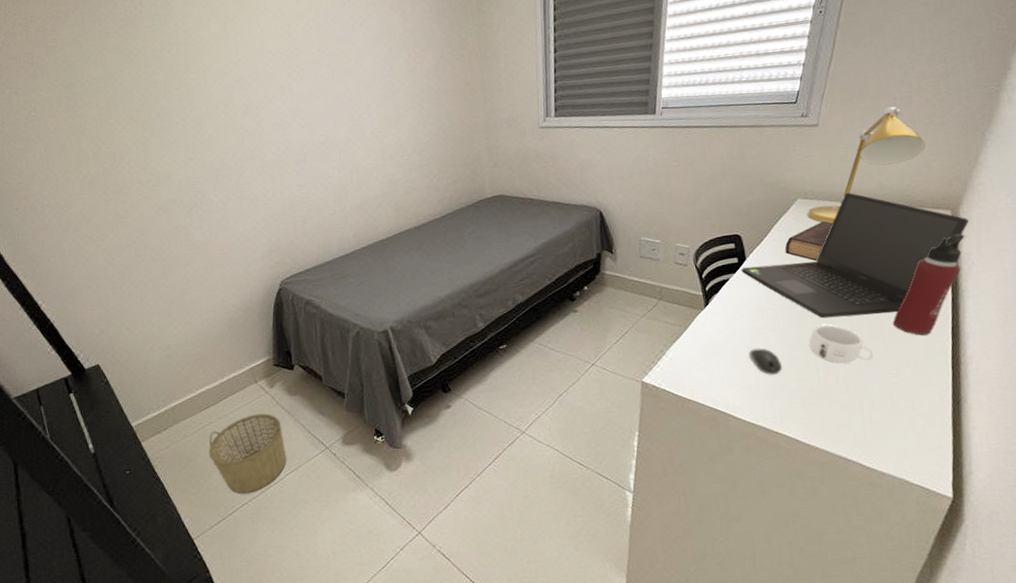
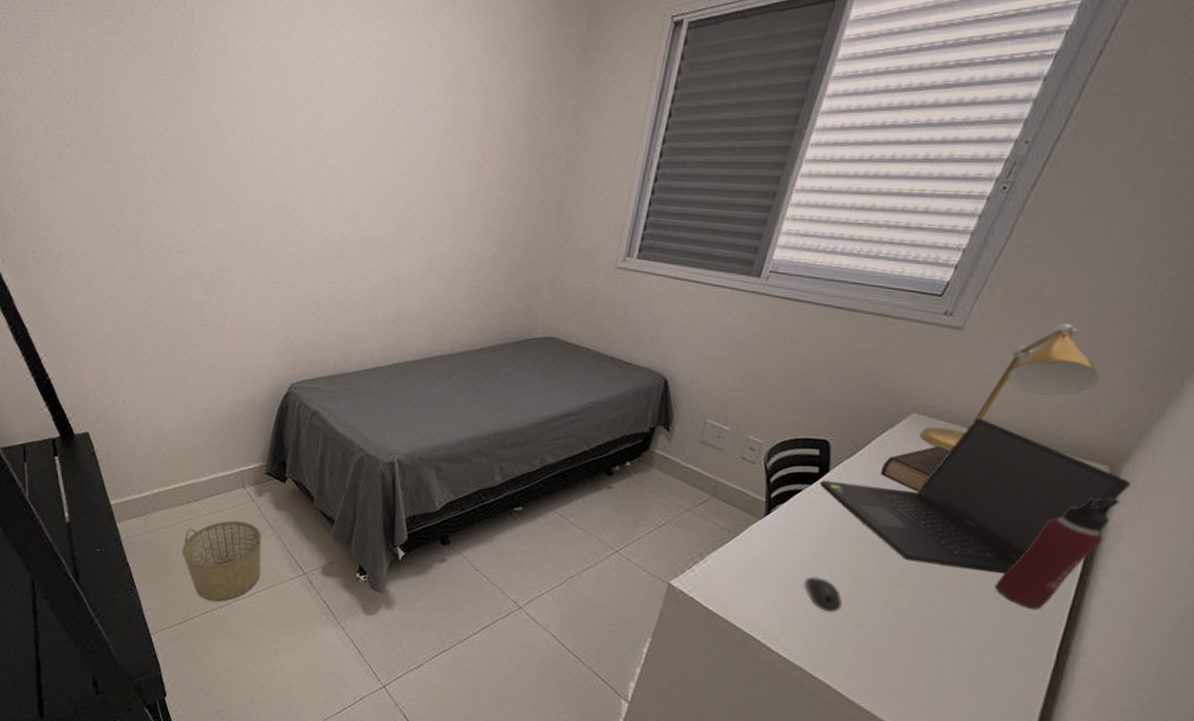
mug: present [808,325,873,364] -> none [880,568,960,622]

